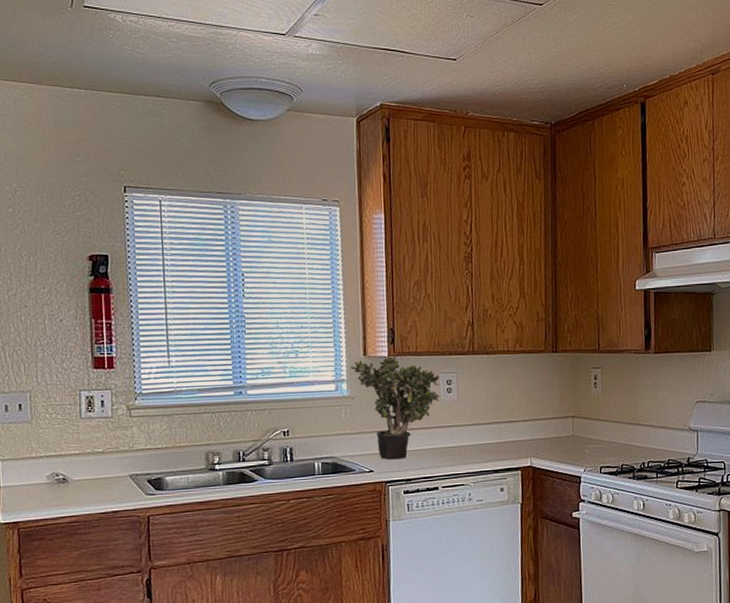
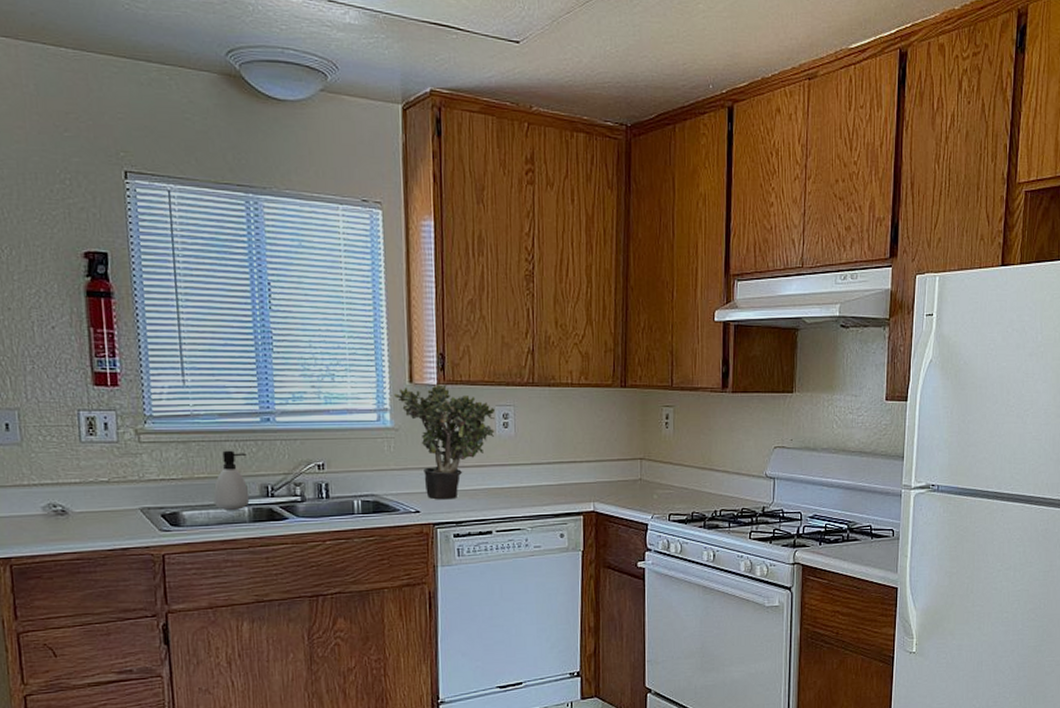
soap dispenser: none [192,421,224,476] -> present [213,450,250,511]

